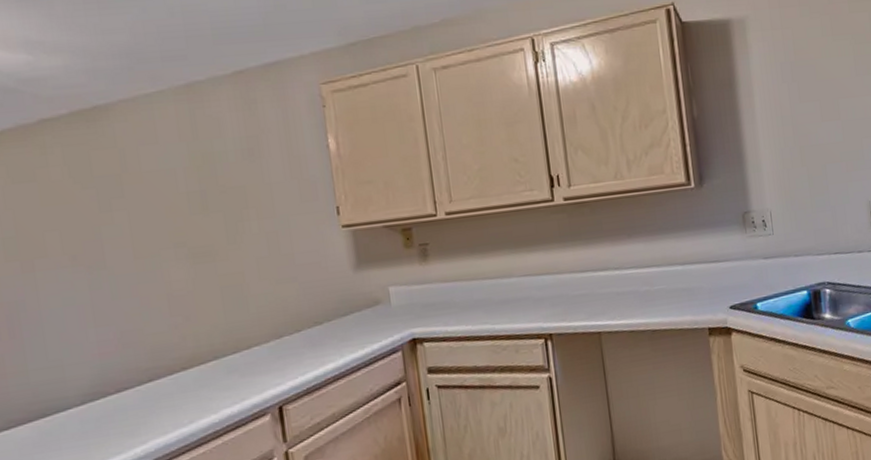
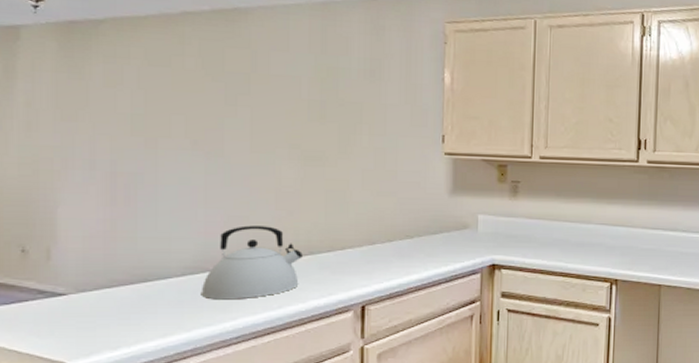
kettle: none [104,335,208,425] -> present [200,225,303,300]

